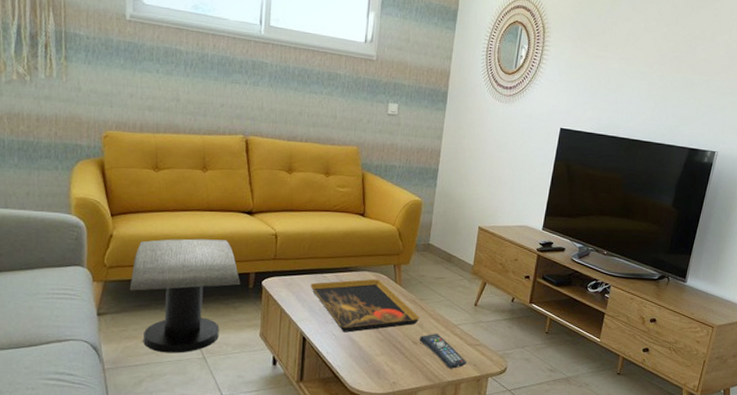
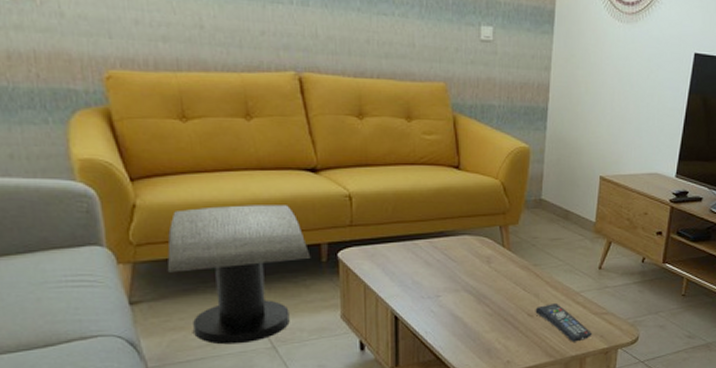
decorative tray: present [310,278,419,333] -> none [398,243,534,308]

